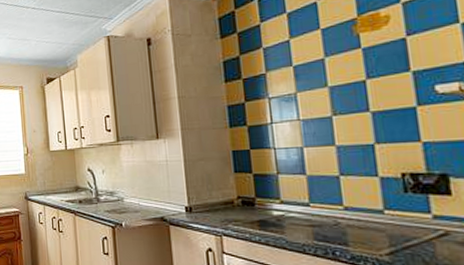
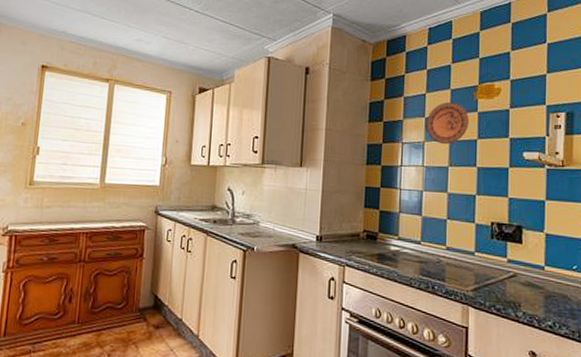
decorative plate: none [294,43,352,93] -> present [426,101,470,145]

